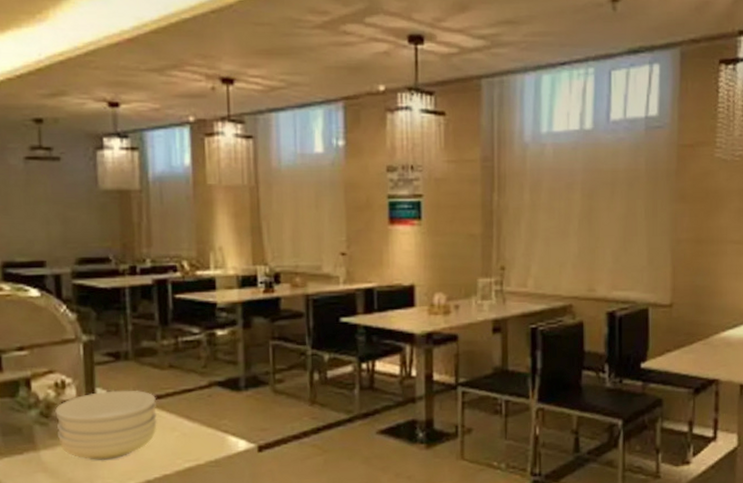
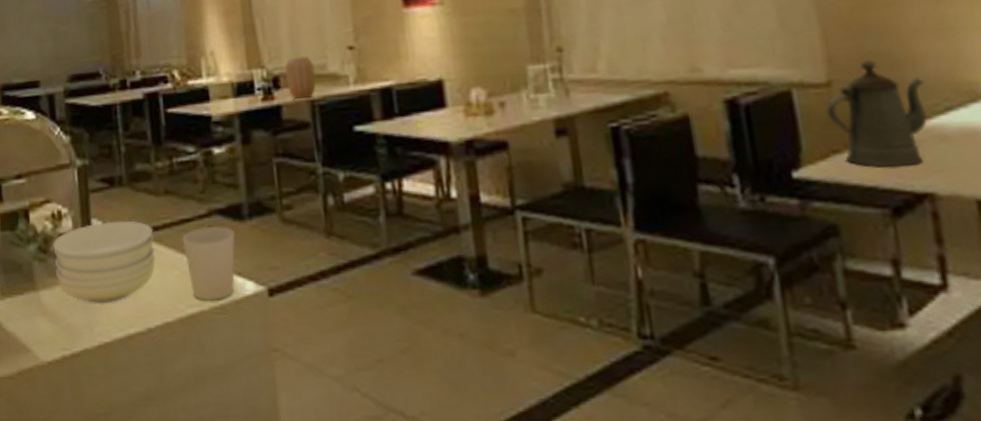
dixie cup: none [183,395,232,457] -> present [182,226,236,302]
vase: none [285,257,312,294] -> present [284,56,316,100]
coffee pot: none [667,290,725,362] -> present [826,59,929,168]

